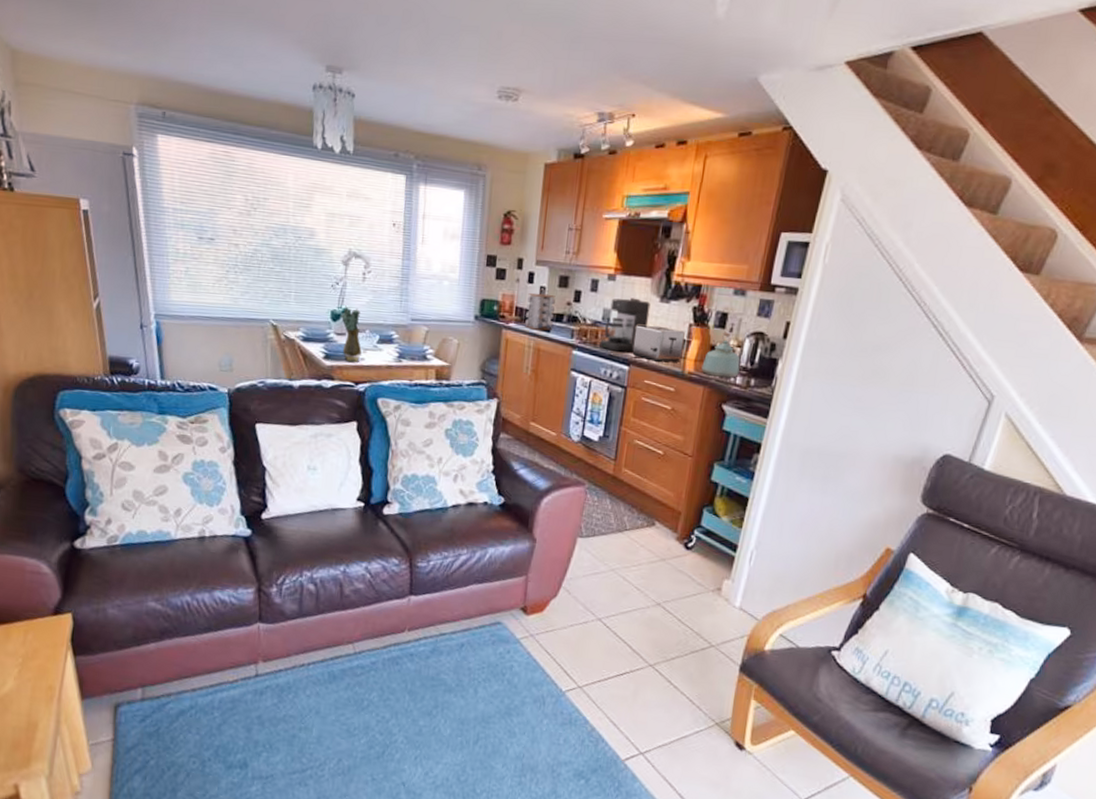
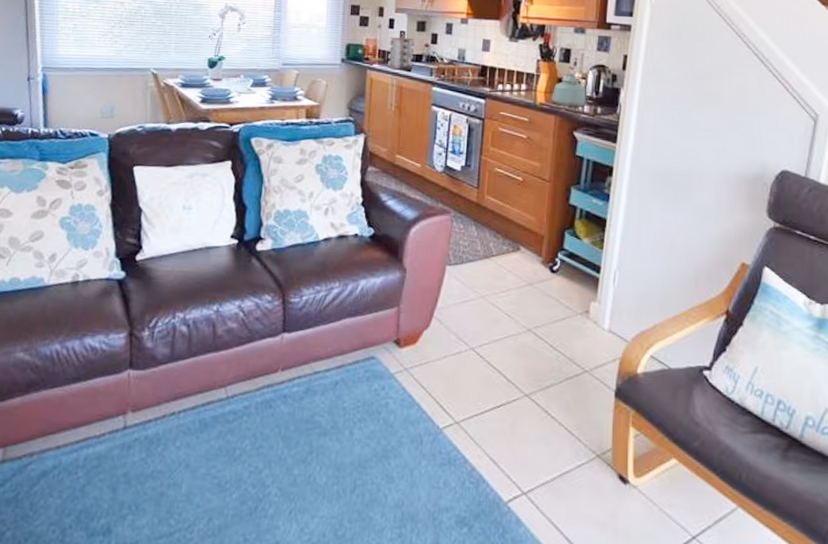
vase: present [339,305,362,363] -> none [216,53,237,106]
coffee maker: present [600,298,651,352] -> none [457,39,501,87]
toaster: present [632,325,685,363] -> none [487,62,534,95]

